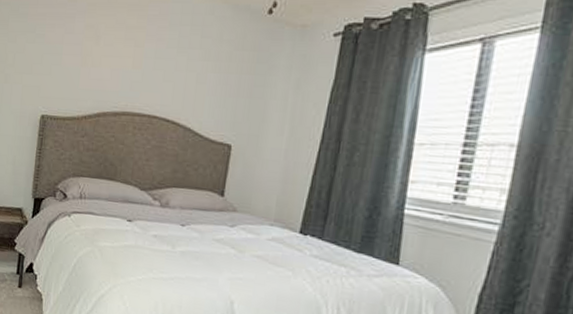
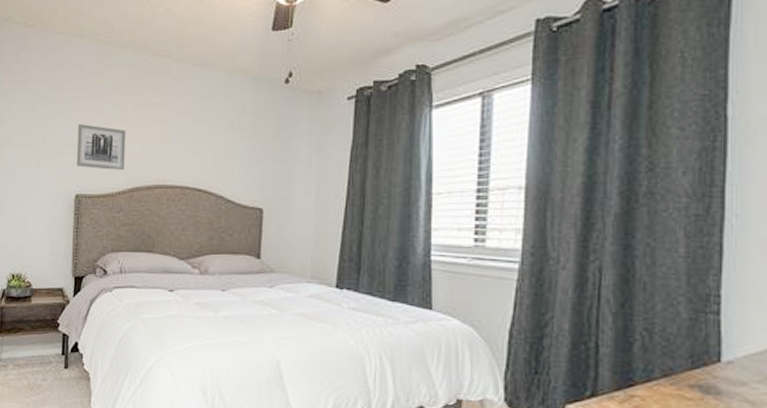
wall art: none [44,42,97,94] -> present [76,123,126,171]

